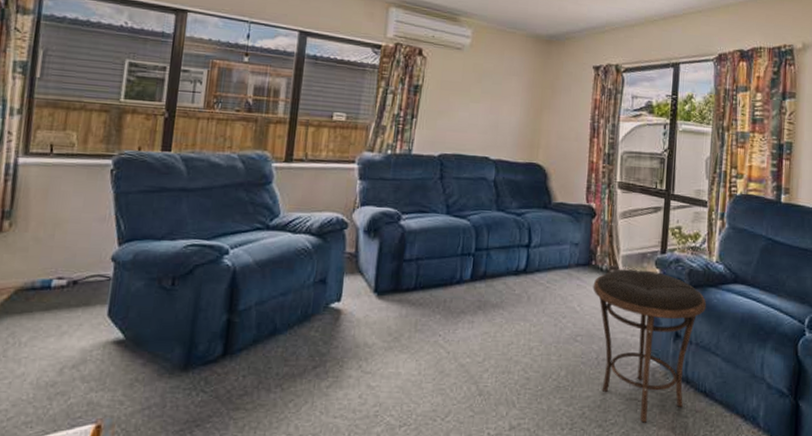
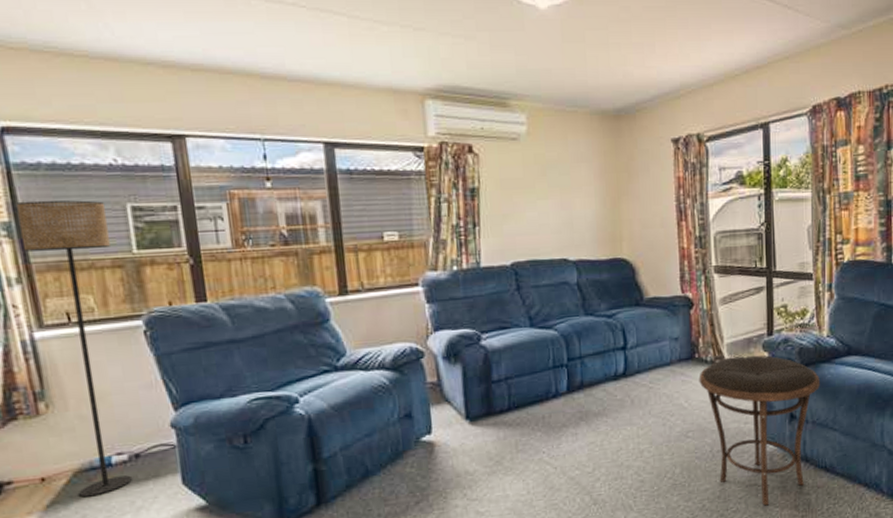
floor lamp: none [14,46,107,316] -> present [17,200,132,498]

